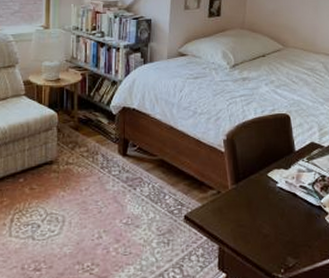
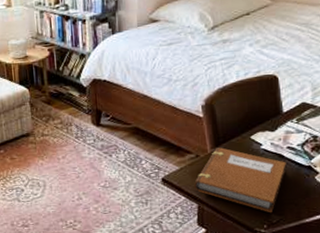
notebook: none [216,184,300,256] -> present [194,147,286,213]

